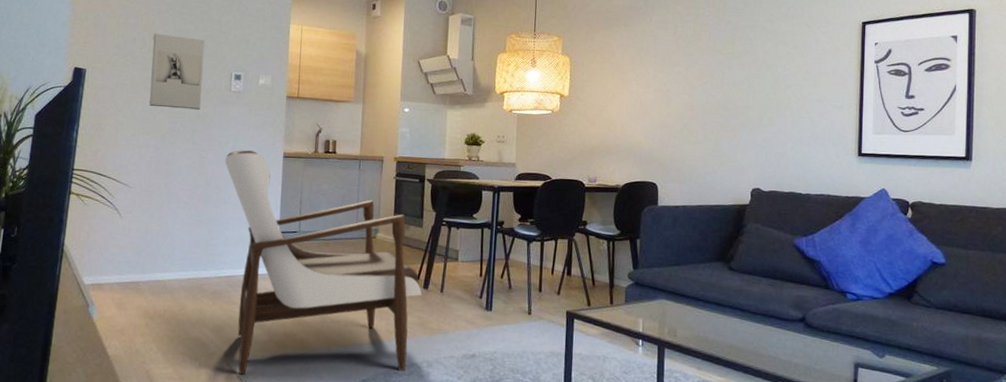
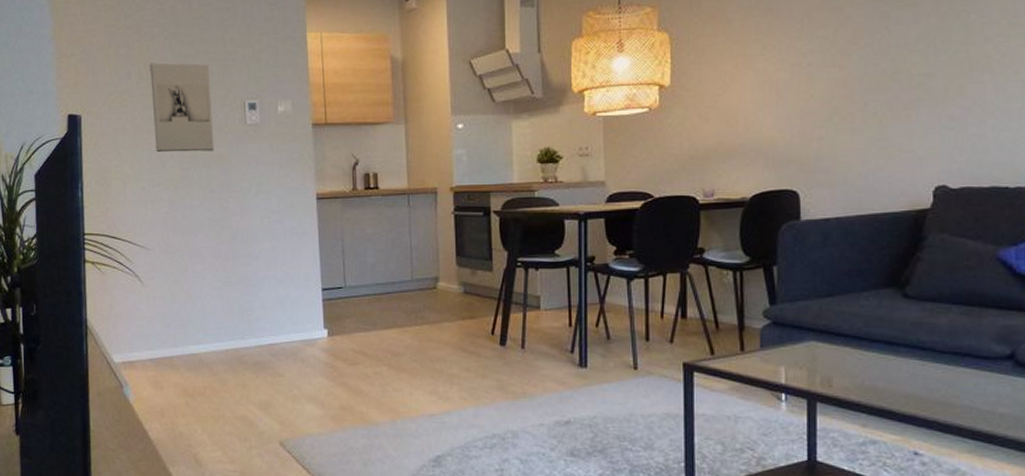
armchair: present [225,149,422,374] -> none [250,193,498,454]

